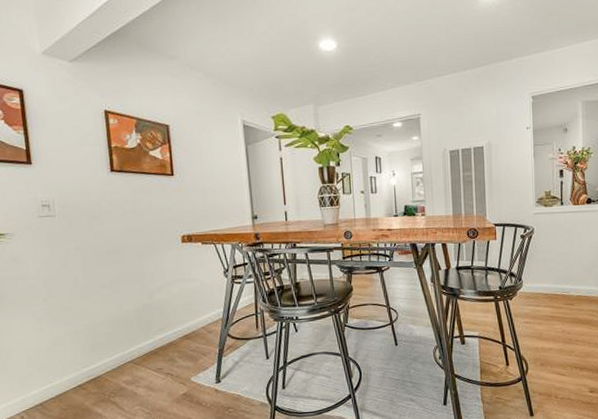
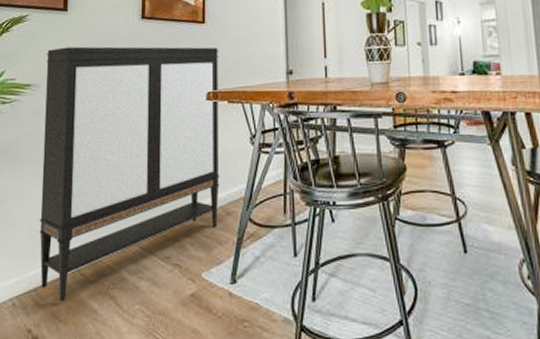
storage cabinet: none [16,197,201,412] -> present [39,46,220,302]

